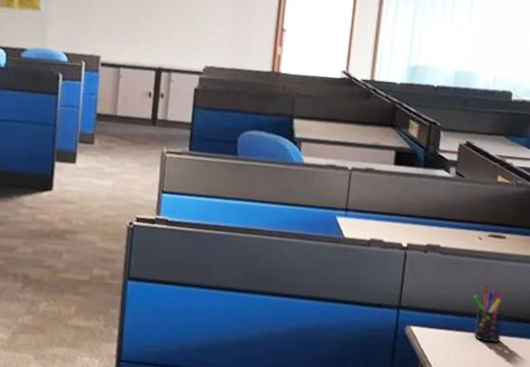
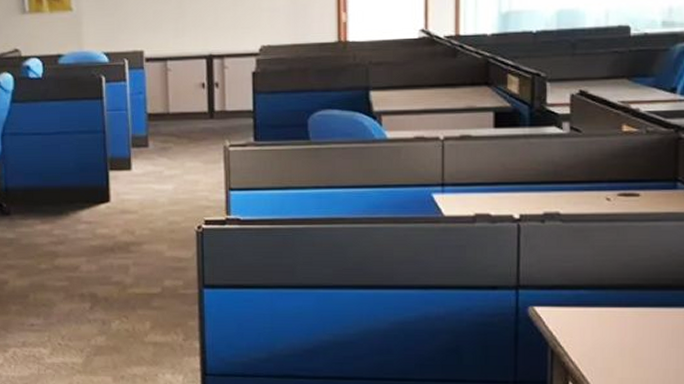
pen holder: present [473,284,505,344] -> none [607,251,647,316]

